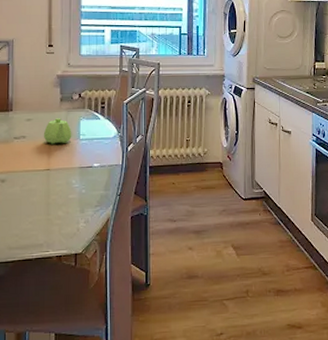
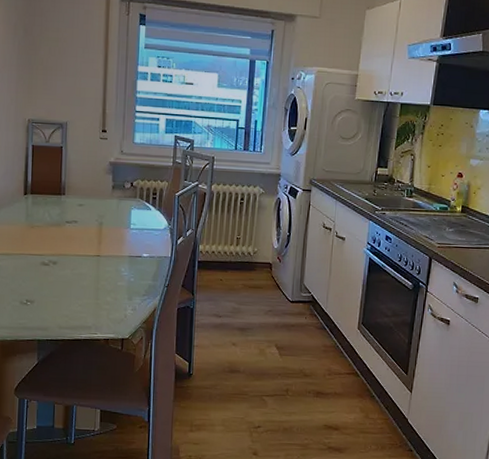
teapot: present [43,118,72,145] -> none [94,205,123,232]

